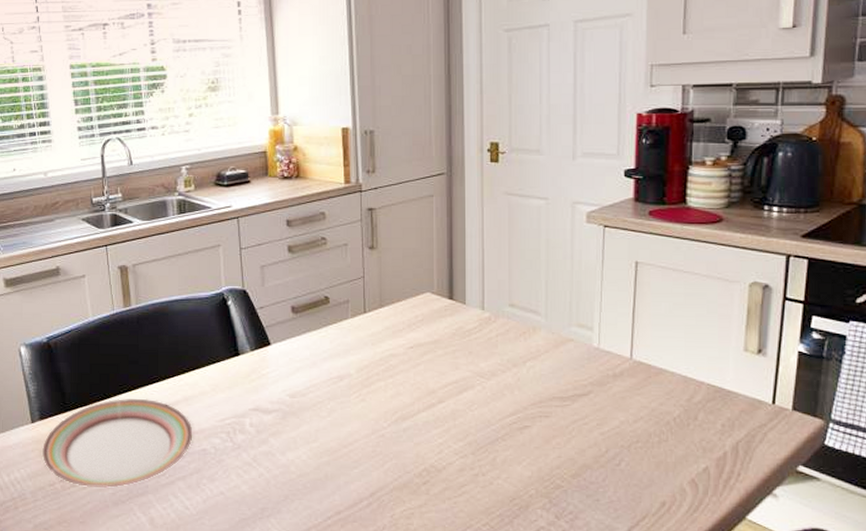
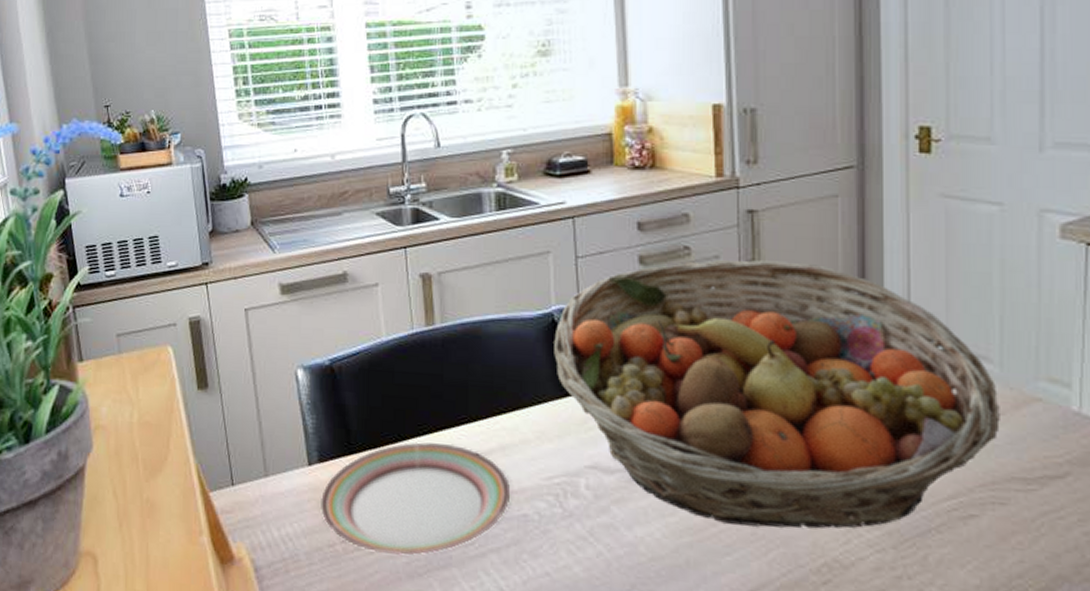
fruit basket: none [224,246,545,446] -> present [554,260,1000,529]

